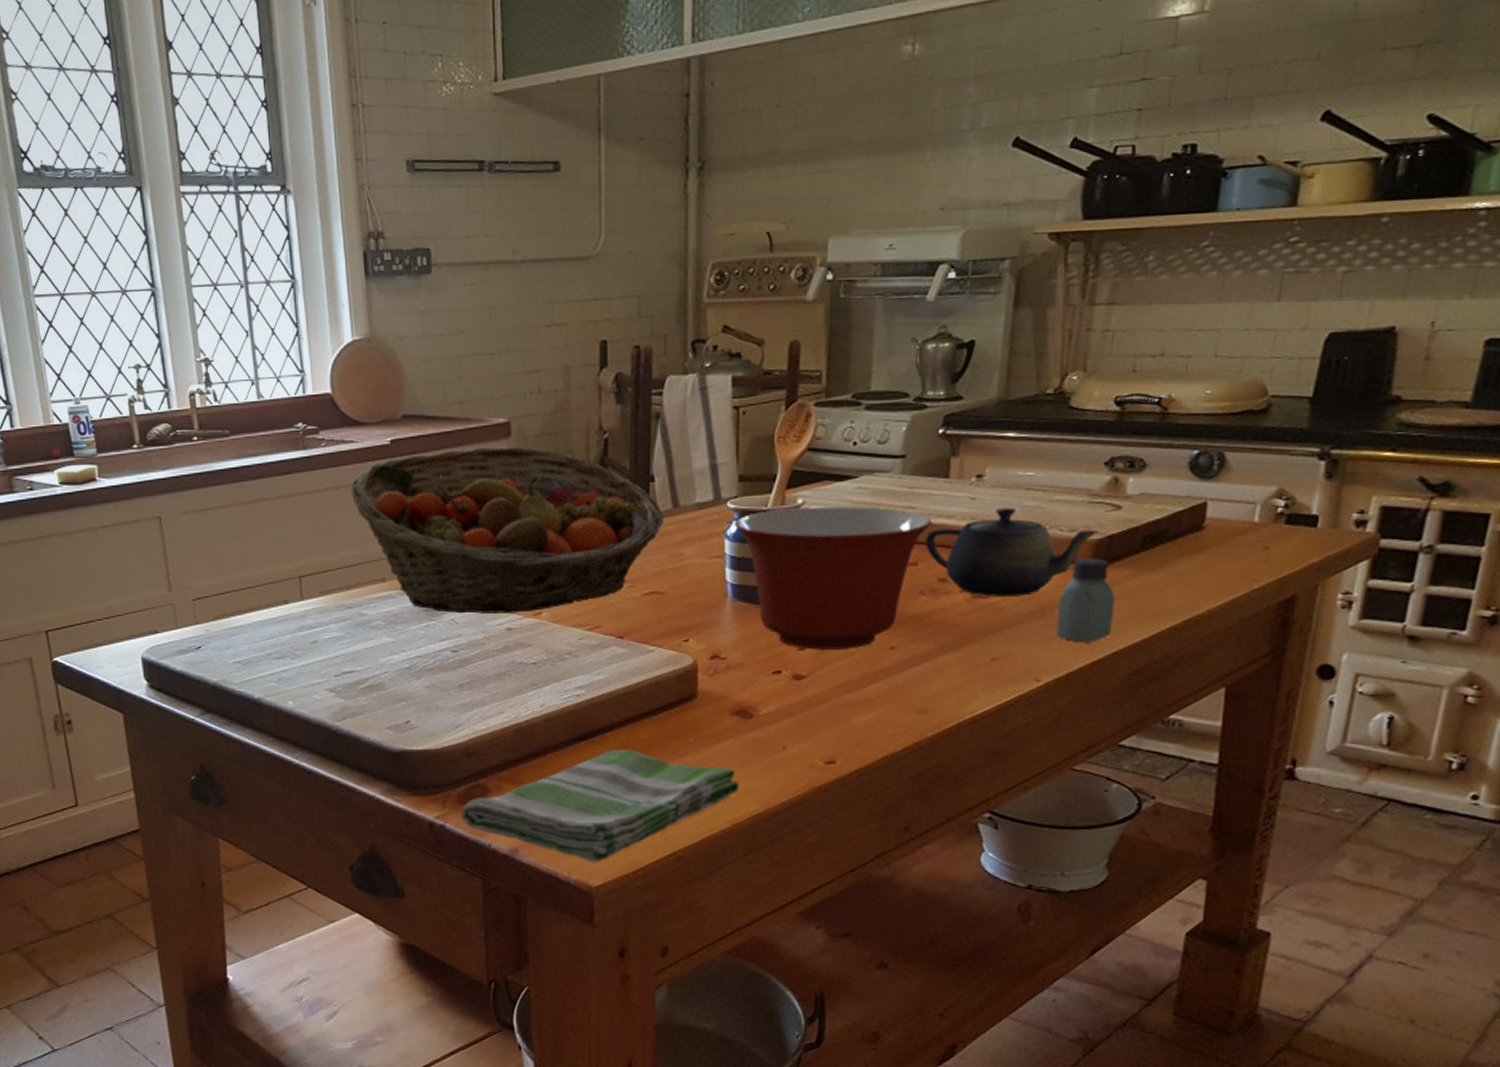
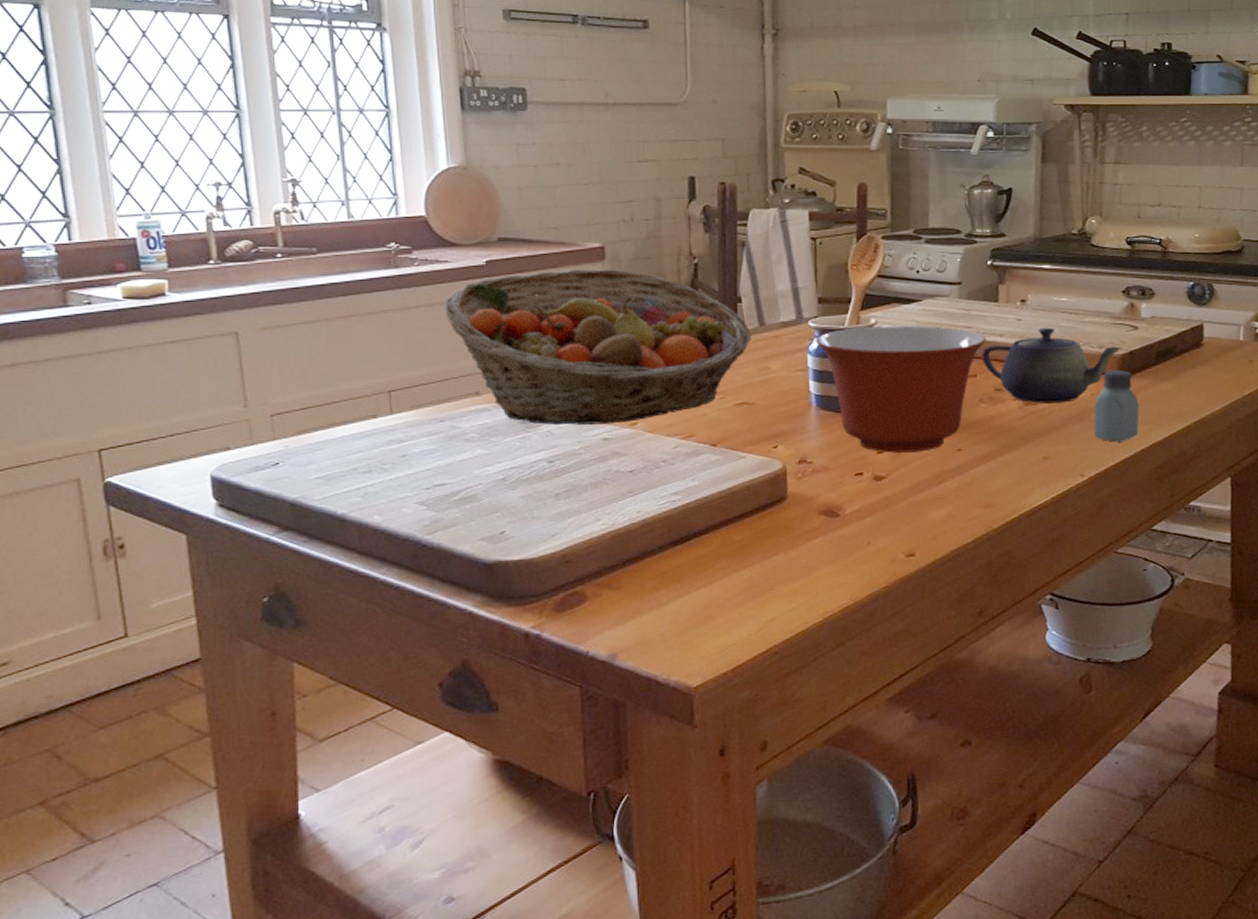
dish towel: present [461,750,739,863] -> none [558,551,829,663]

